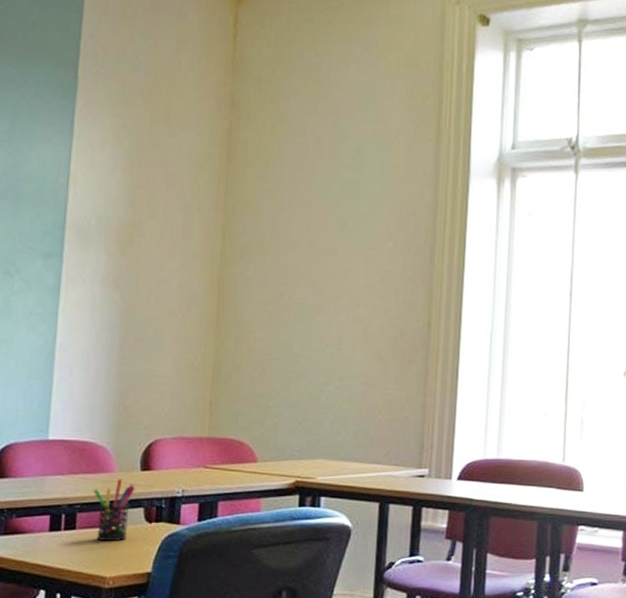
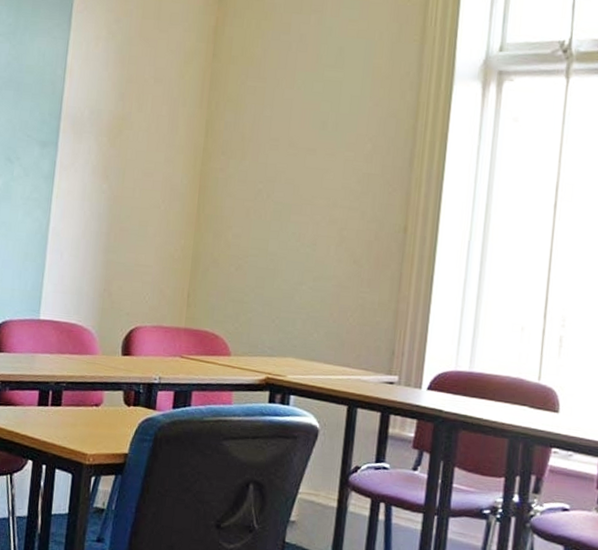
pen holder: present [94,478,135,542] -> none [78,361,116,421]

